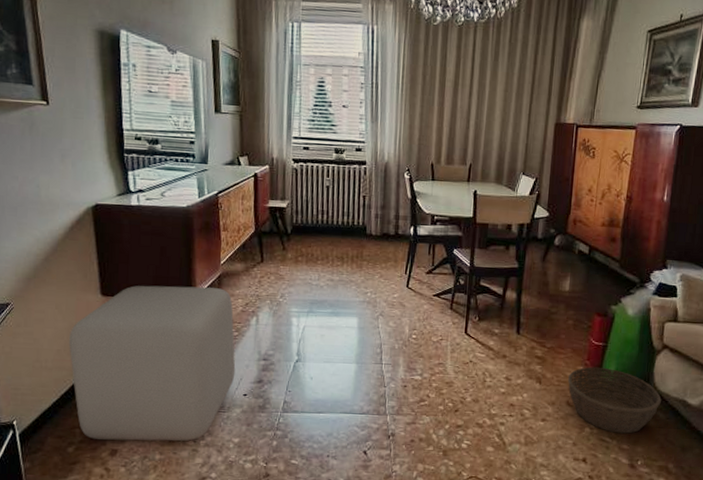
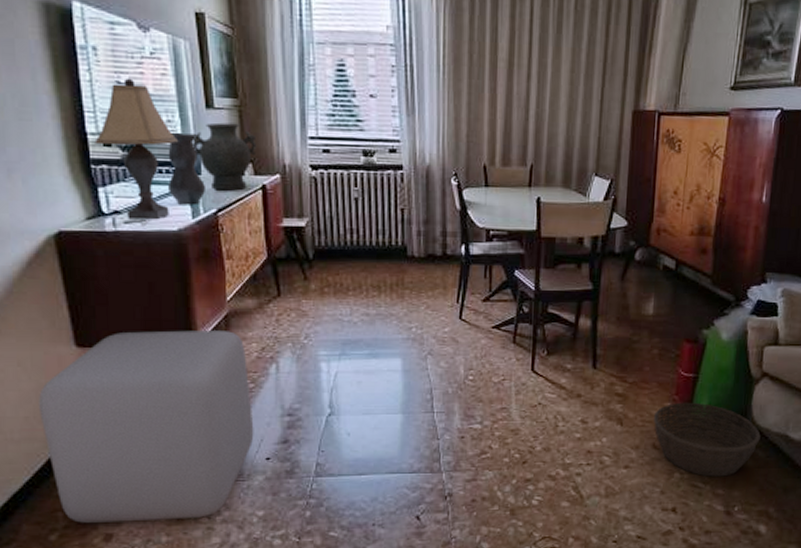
lamp: none [128,88,193,198] -> present [94,78,179,220]
vase: none [181,131,211,187] -> present [167,133,207,205]
decorative urn: none [203,124,252,178] -> present [193,122,257,191]

